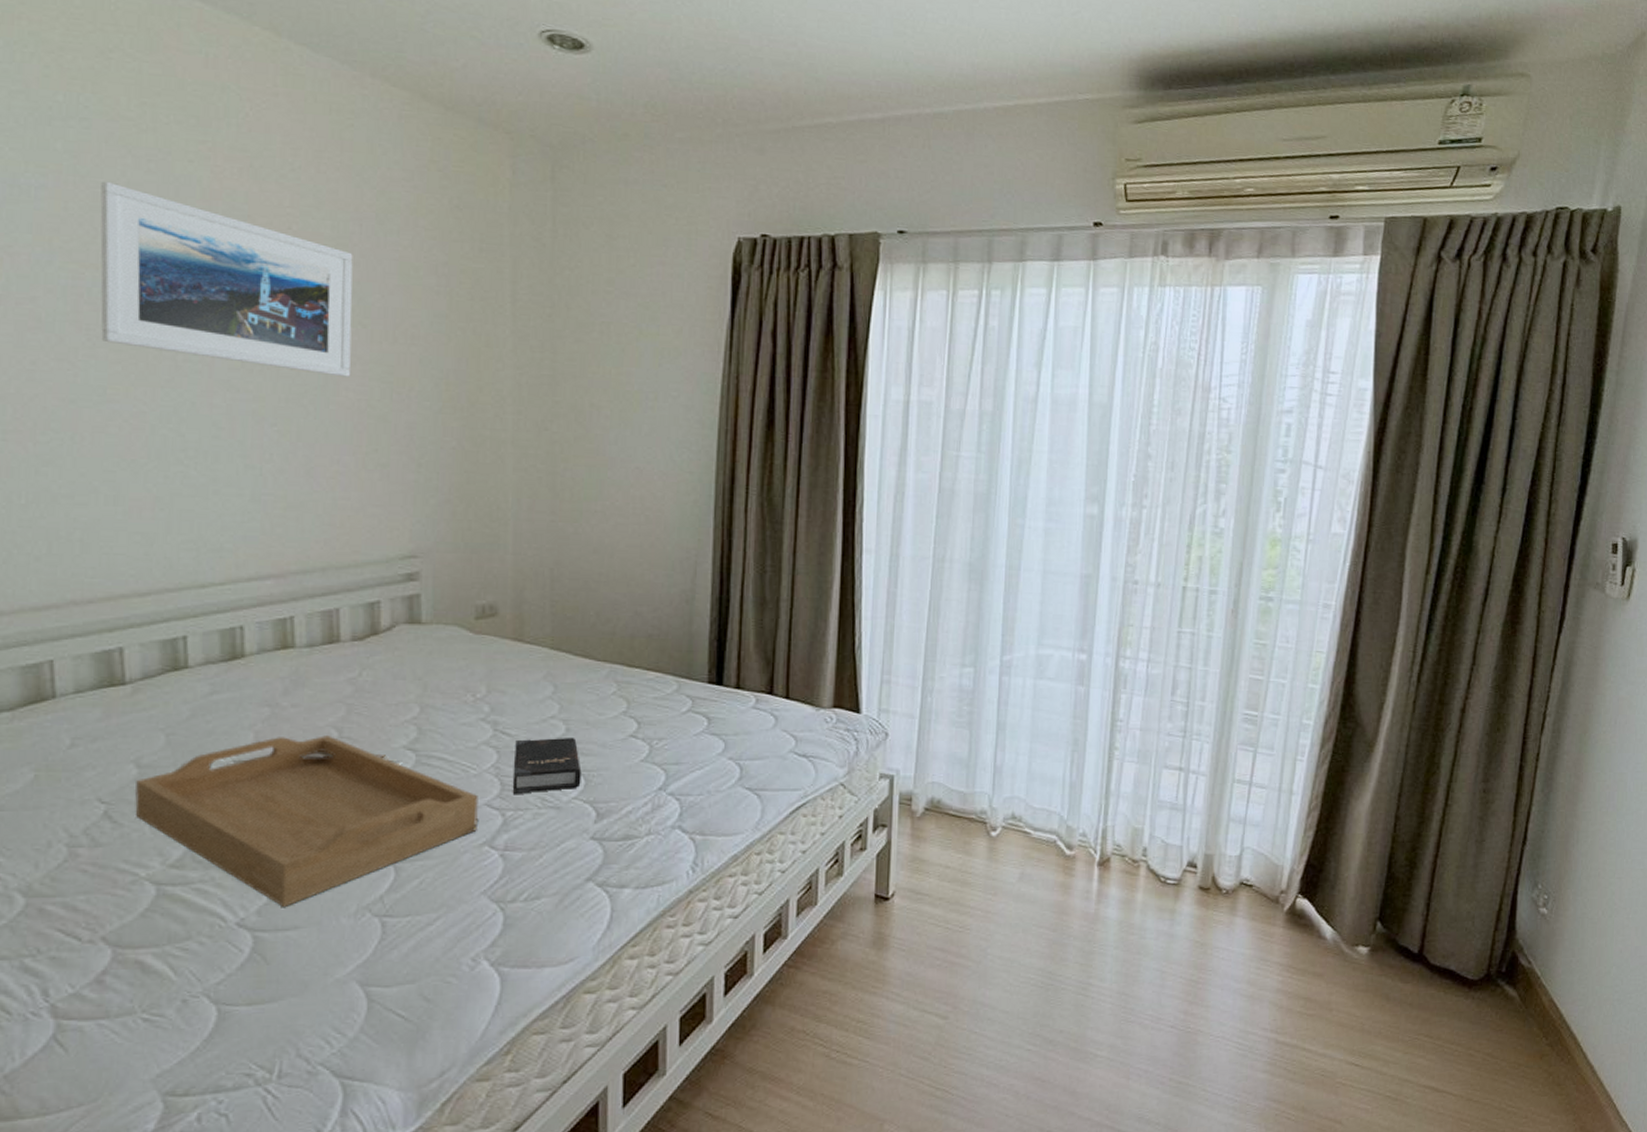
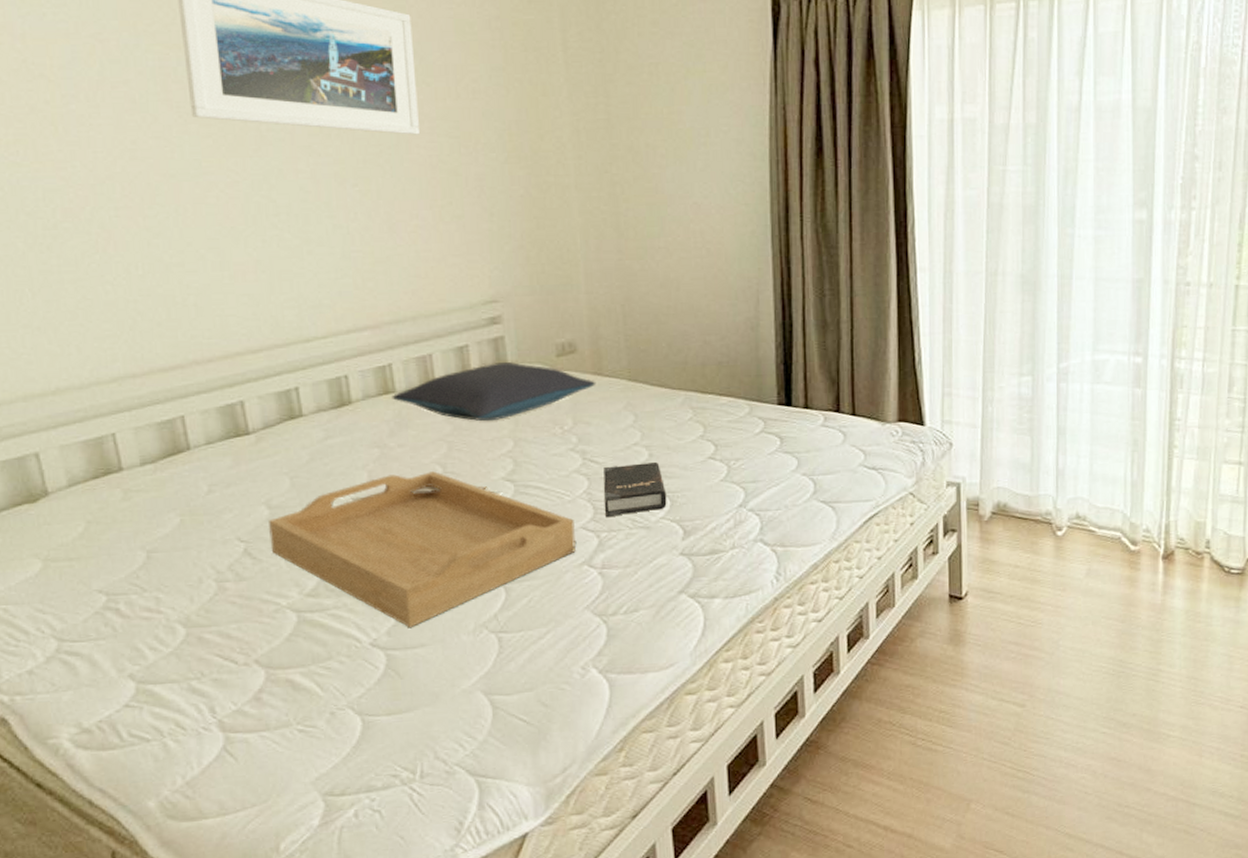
pillow: none [290,622,516,685] -> present [392,362,597,422]

